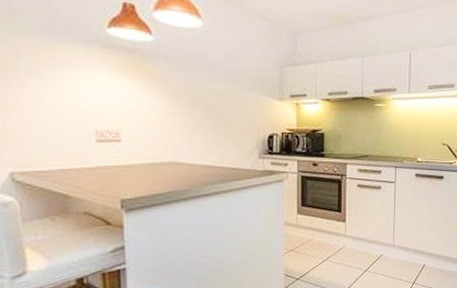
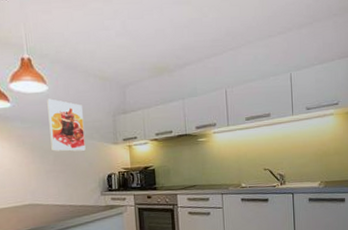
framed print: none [200,37,244,106] -> present [47,98,86,152]

